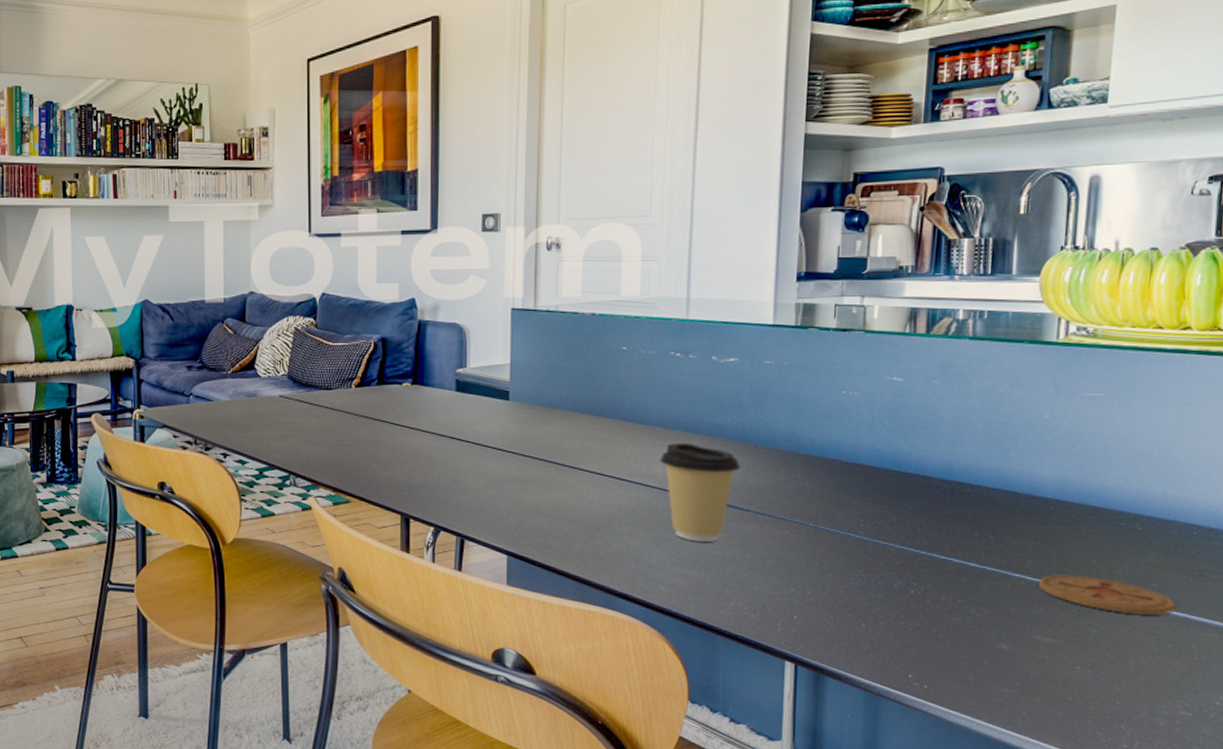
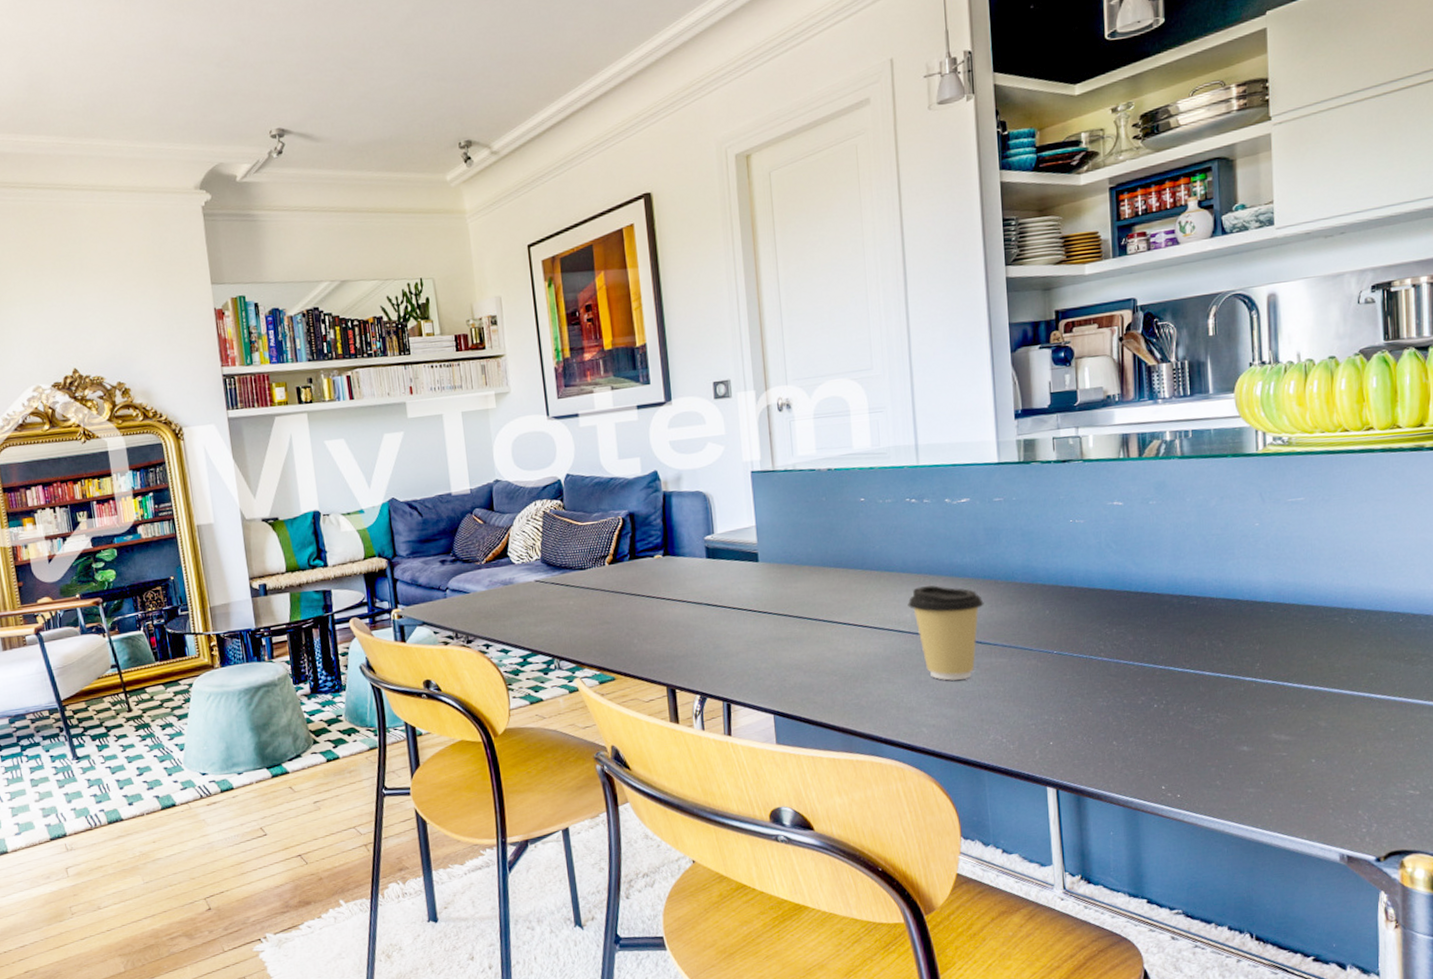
coaster: present [1038,575,1175,616] -> none [1268,672,1392,704]

